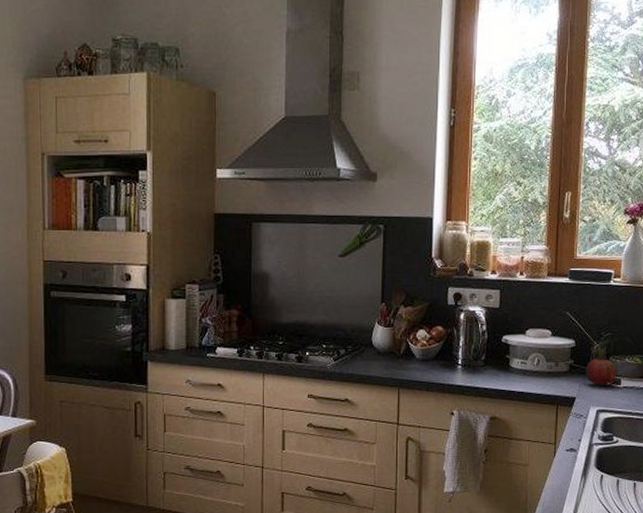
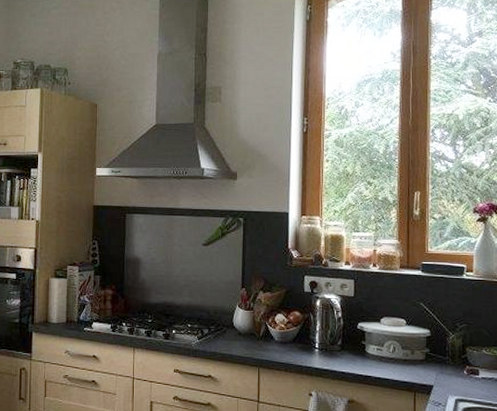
fruit: present [586,356,617,385] -> none [442,347,475,375]

